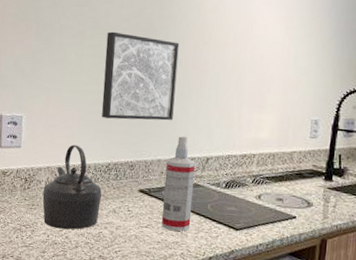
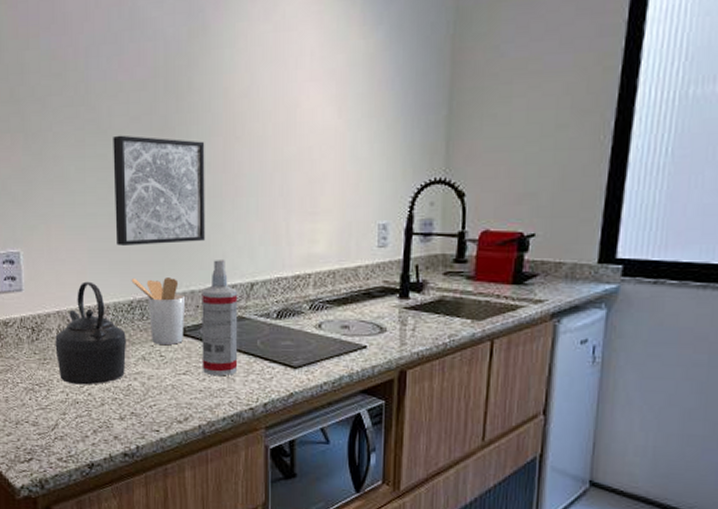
utensil holder: none [110,145,153,202] -> present [131,277,186,345]

